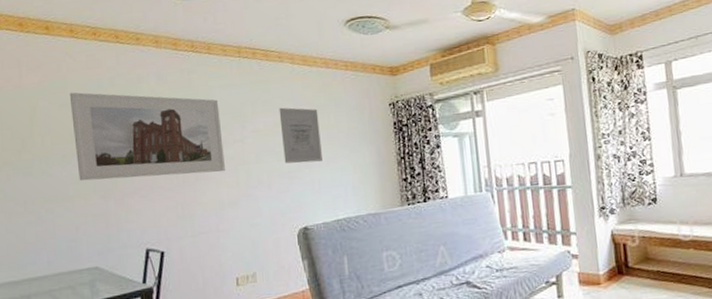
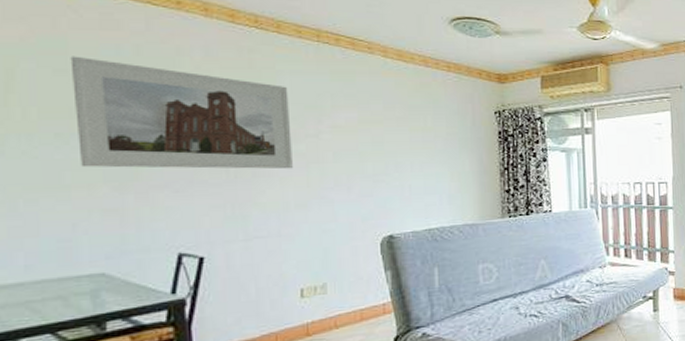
wall art: present [279,107,322,164] -> none [365,103,415,166]

